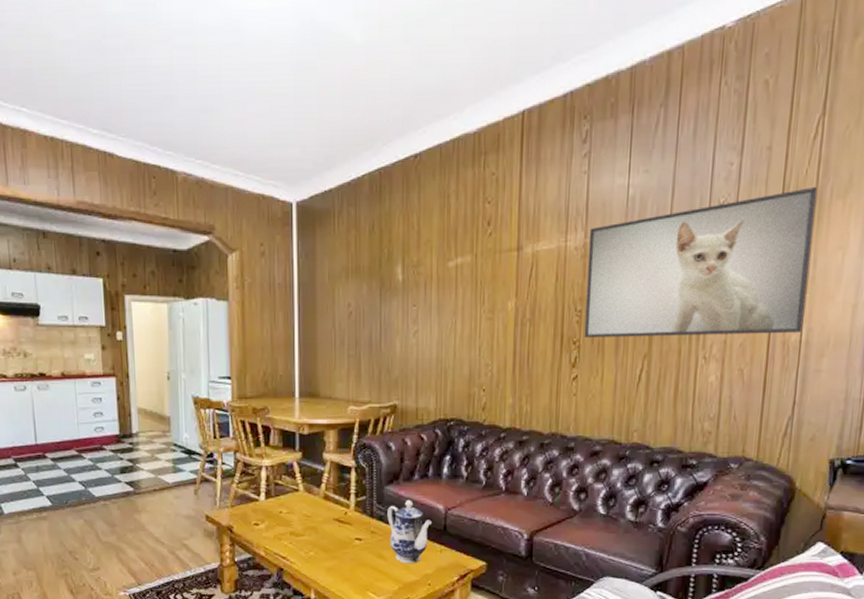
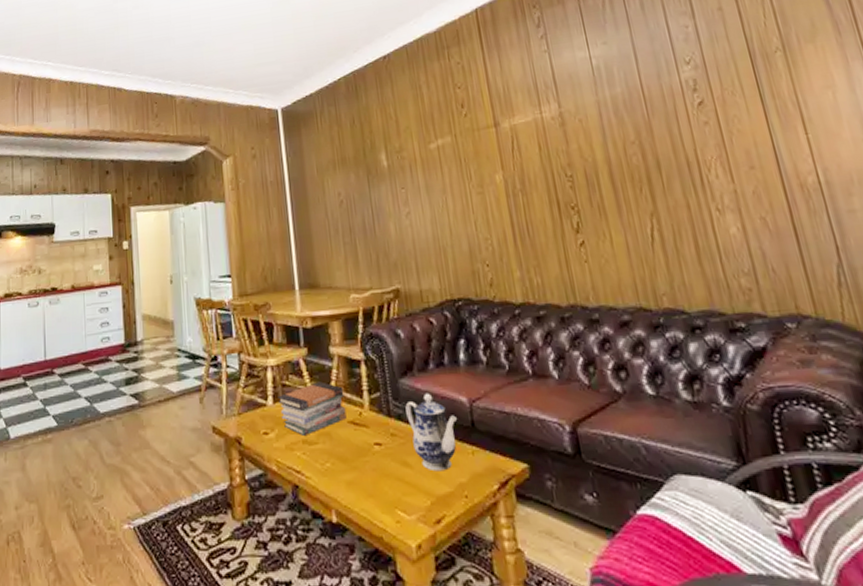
book stack: none [270,483,333,528] -> present [278,381,347,436]
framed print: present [584,187,818,339] -> none [561,36,818,203]

